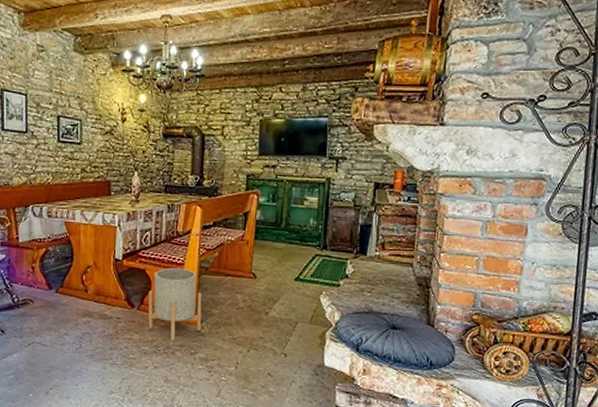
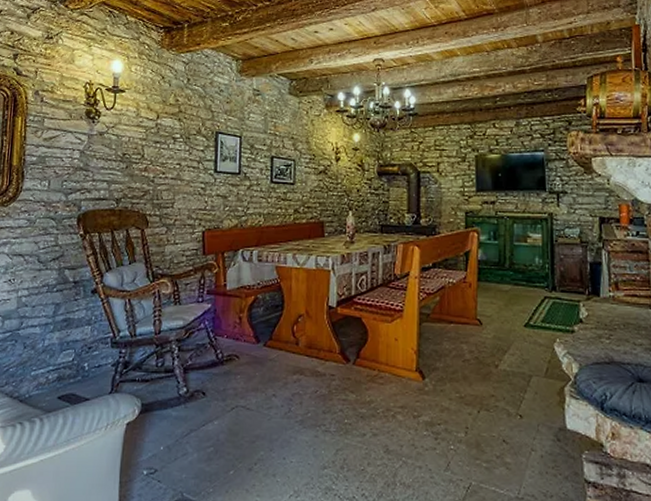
planter: present [148,267,202,340] -> none [365,315,424,401]

